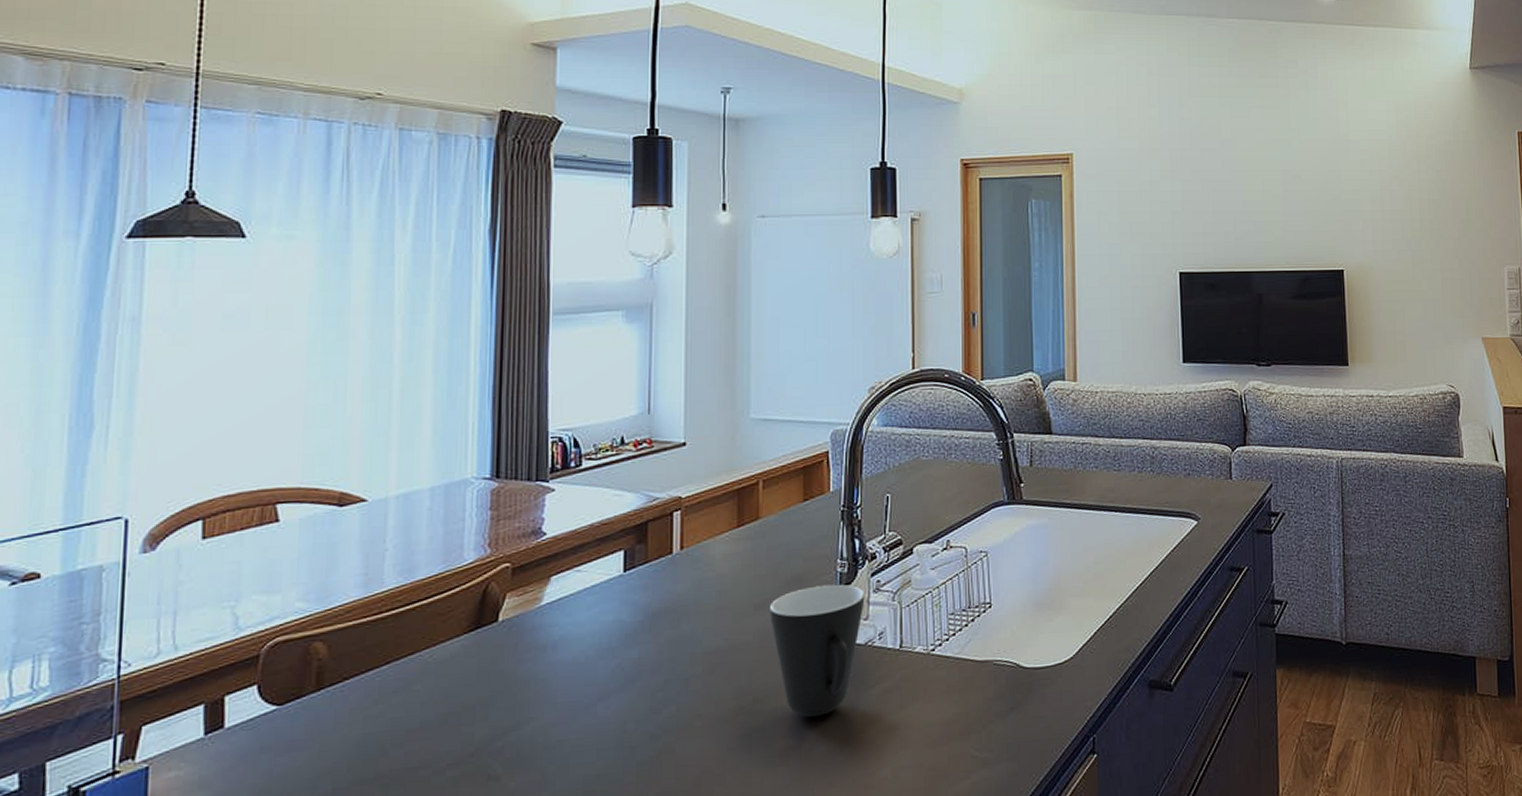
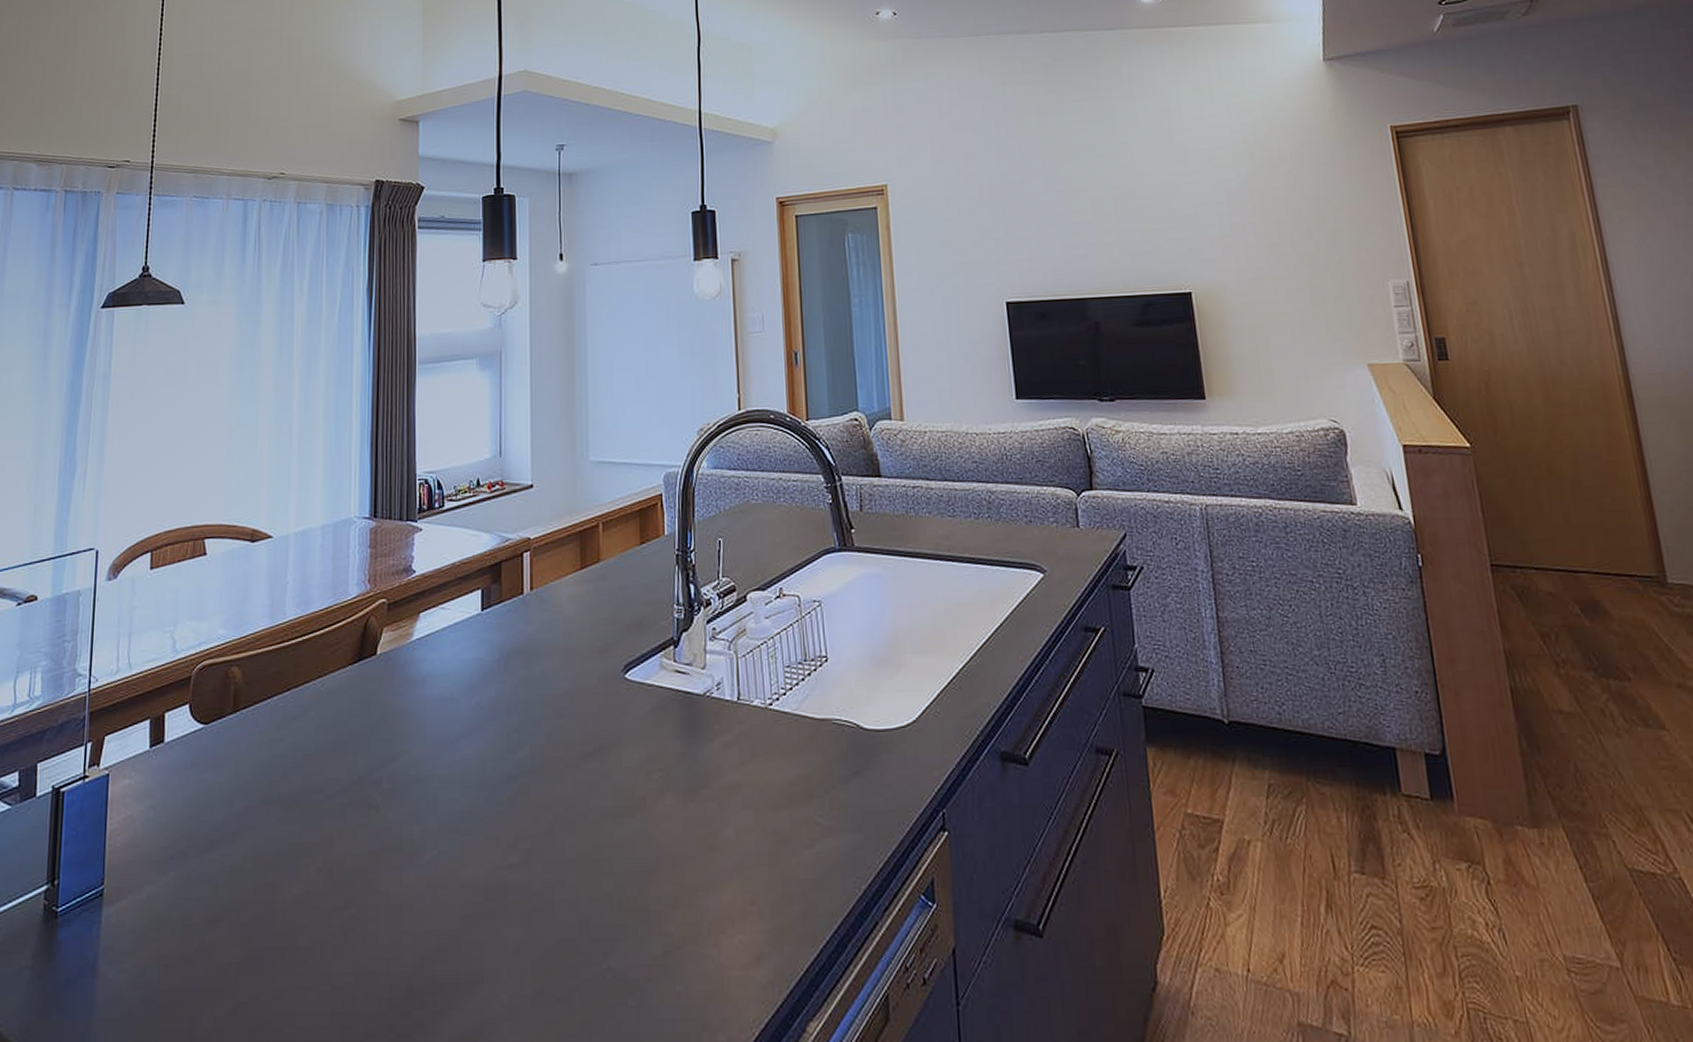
mug: present [770,584,865,717] -> none [613,630,702,768]

